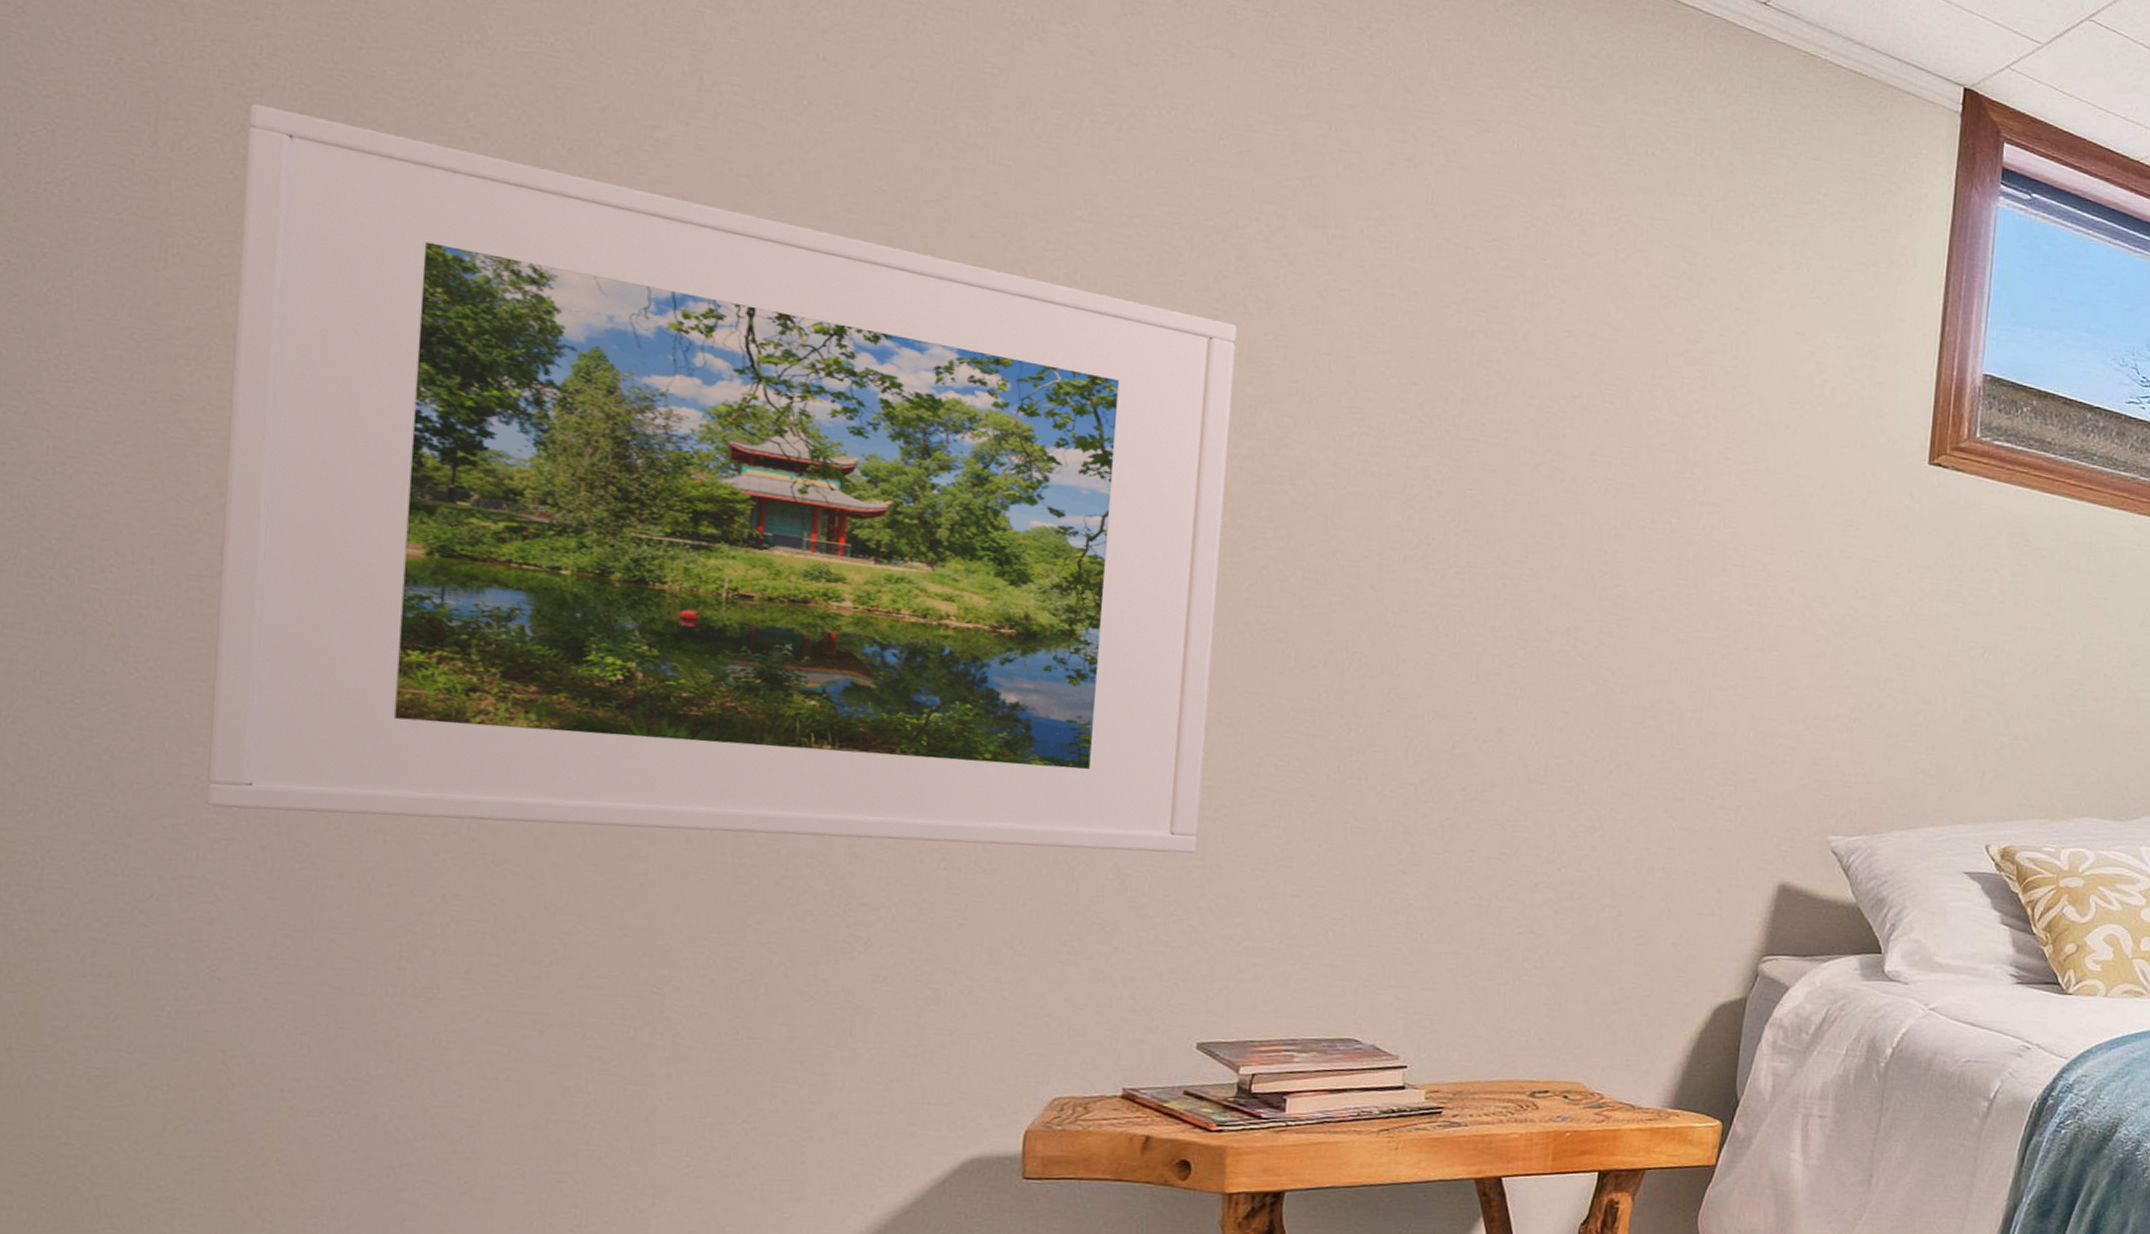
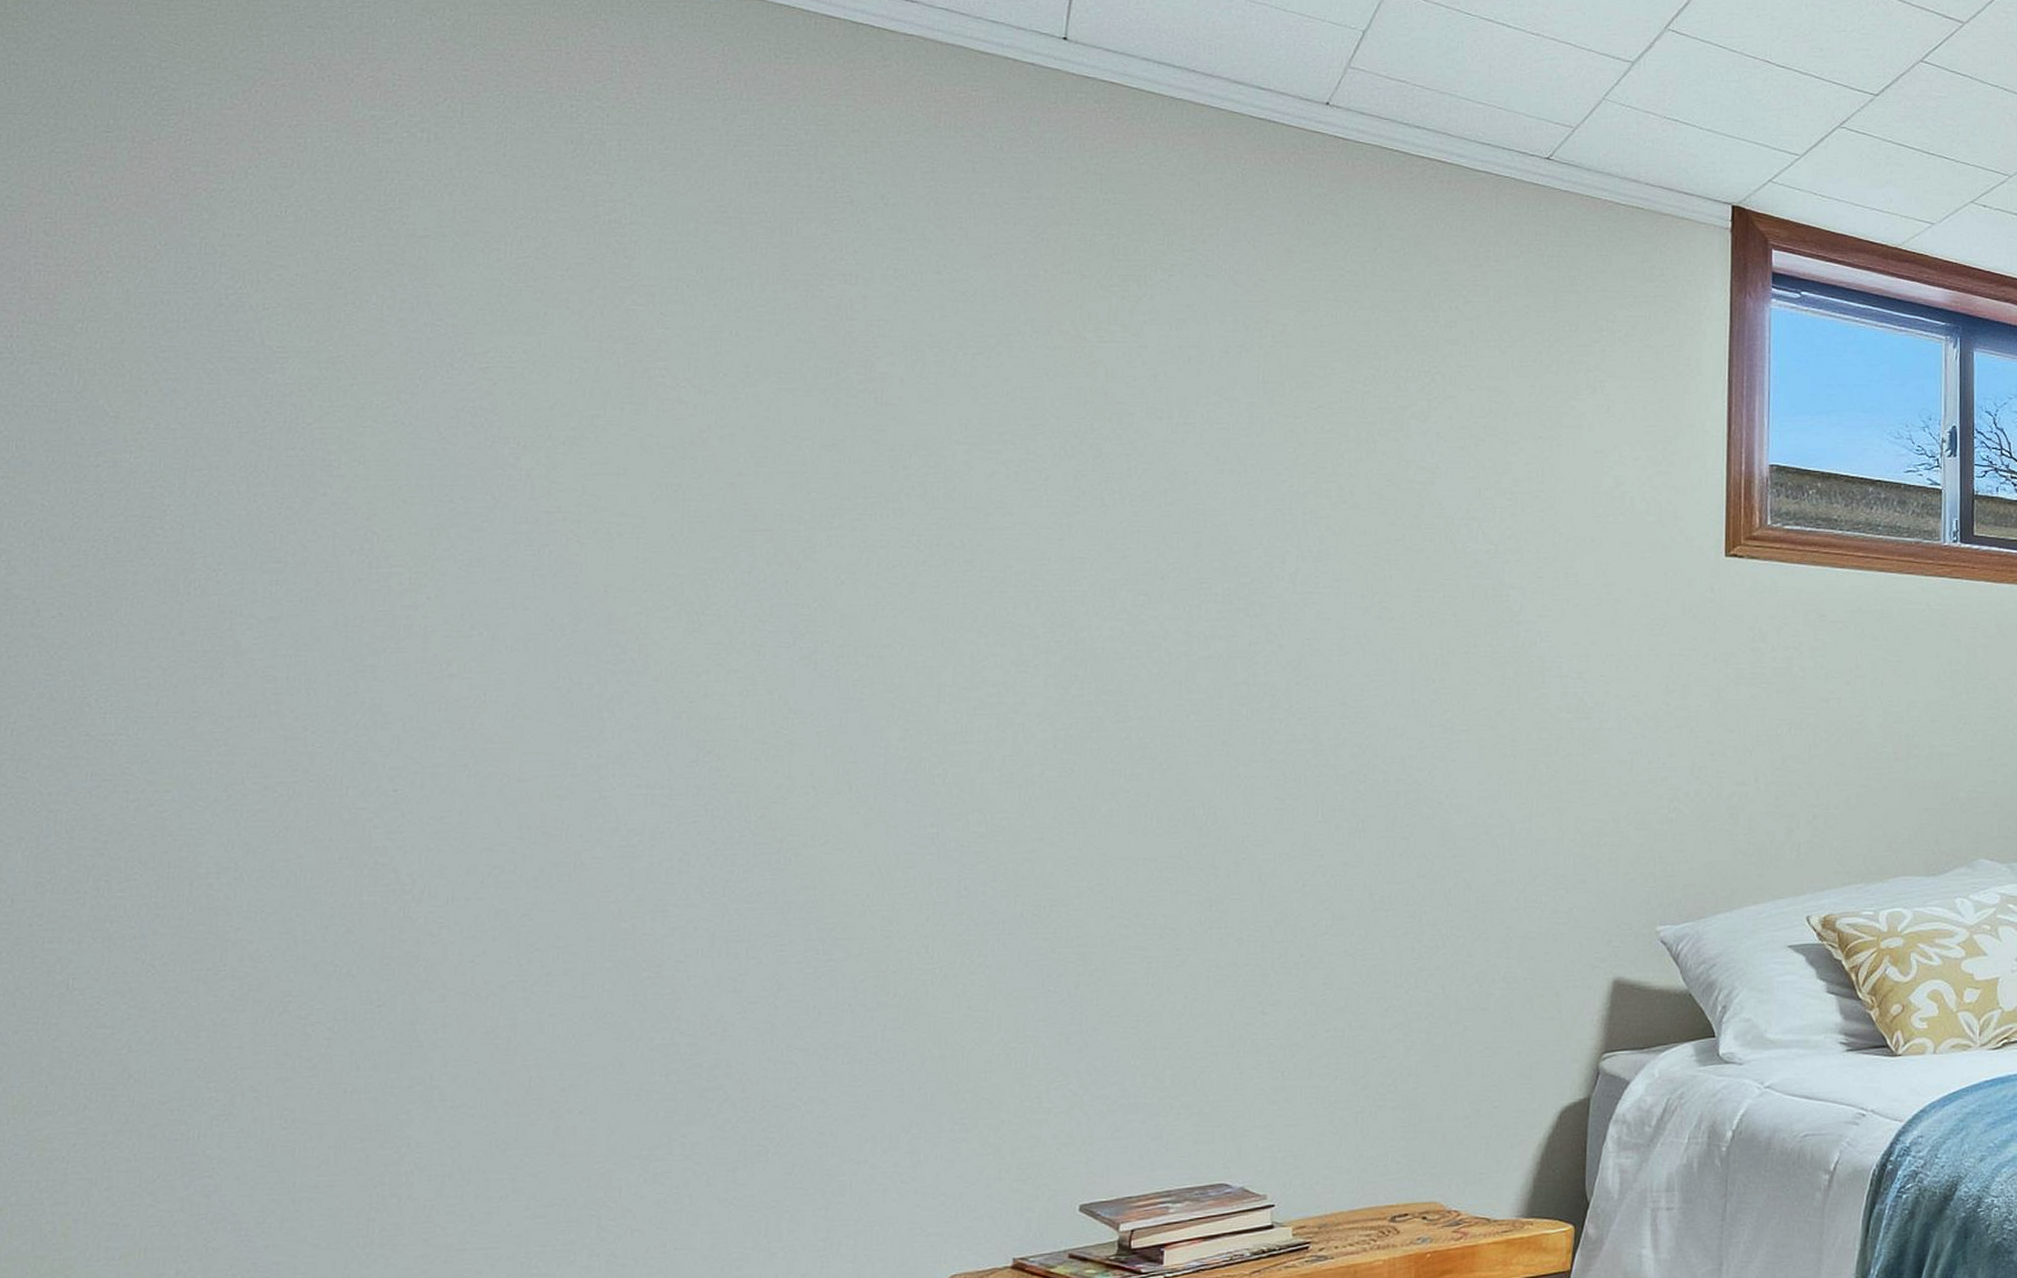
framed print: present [206,103,1237,854] -> none [208,446,1096,1086]

